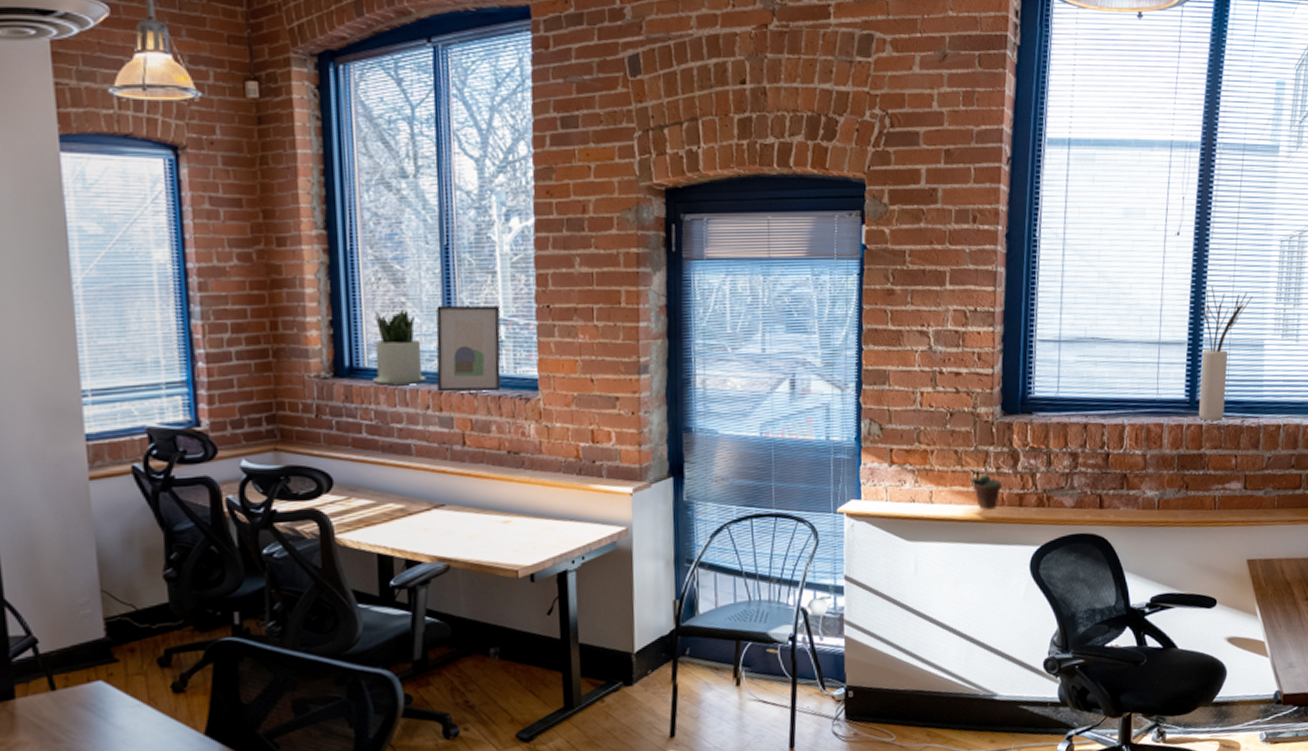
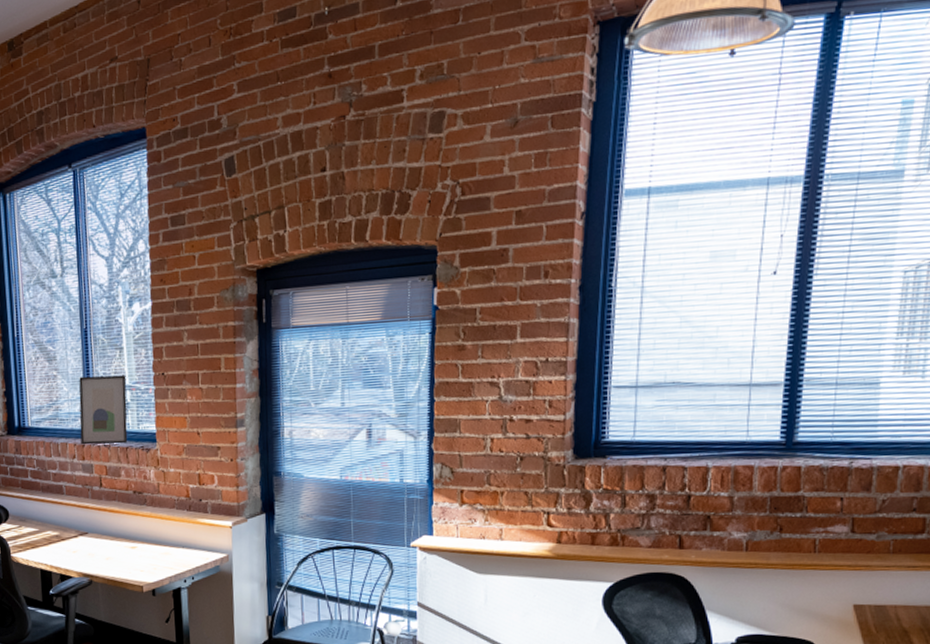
planter: present [372,310,427,386] -> none [34,381,73,441]
succulent plant: present [970,462,1003,510] -> none [540,503,575,548]
vase: present [1198,286,1252,421] -> none [796,324,866,463]

